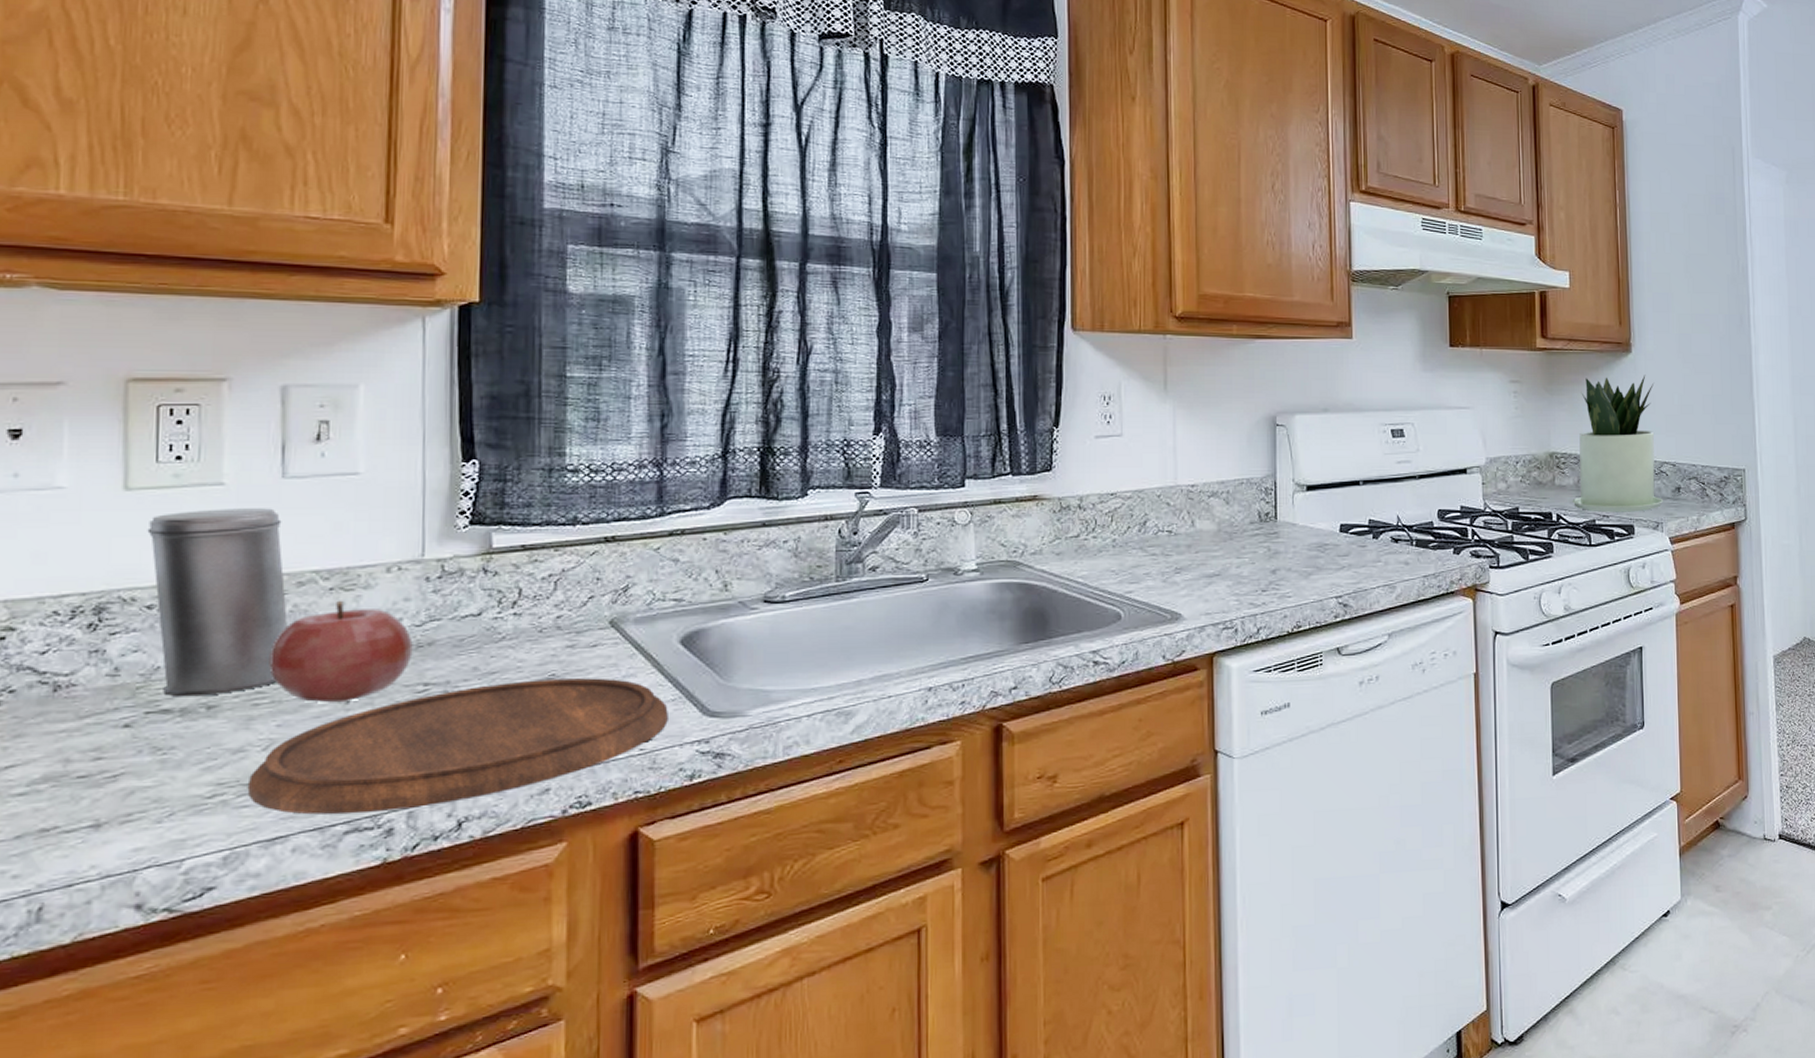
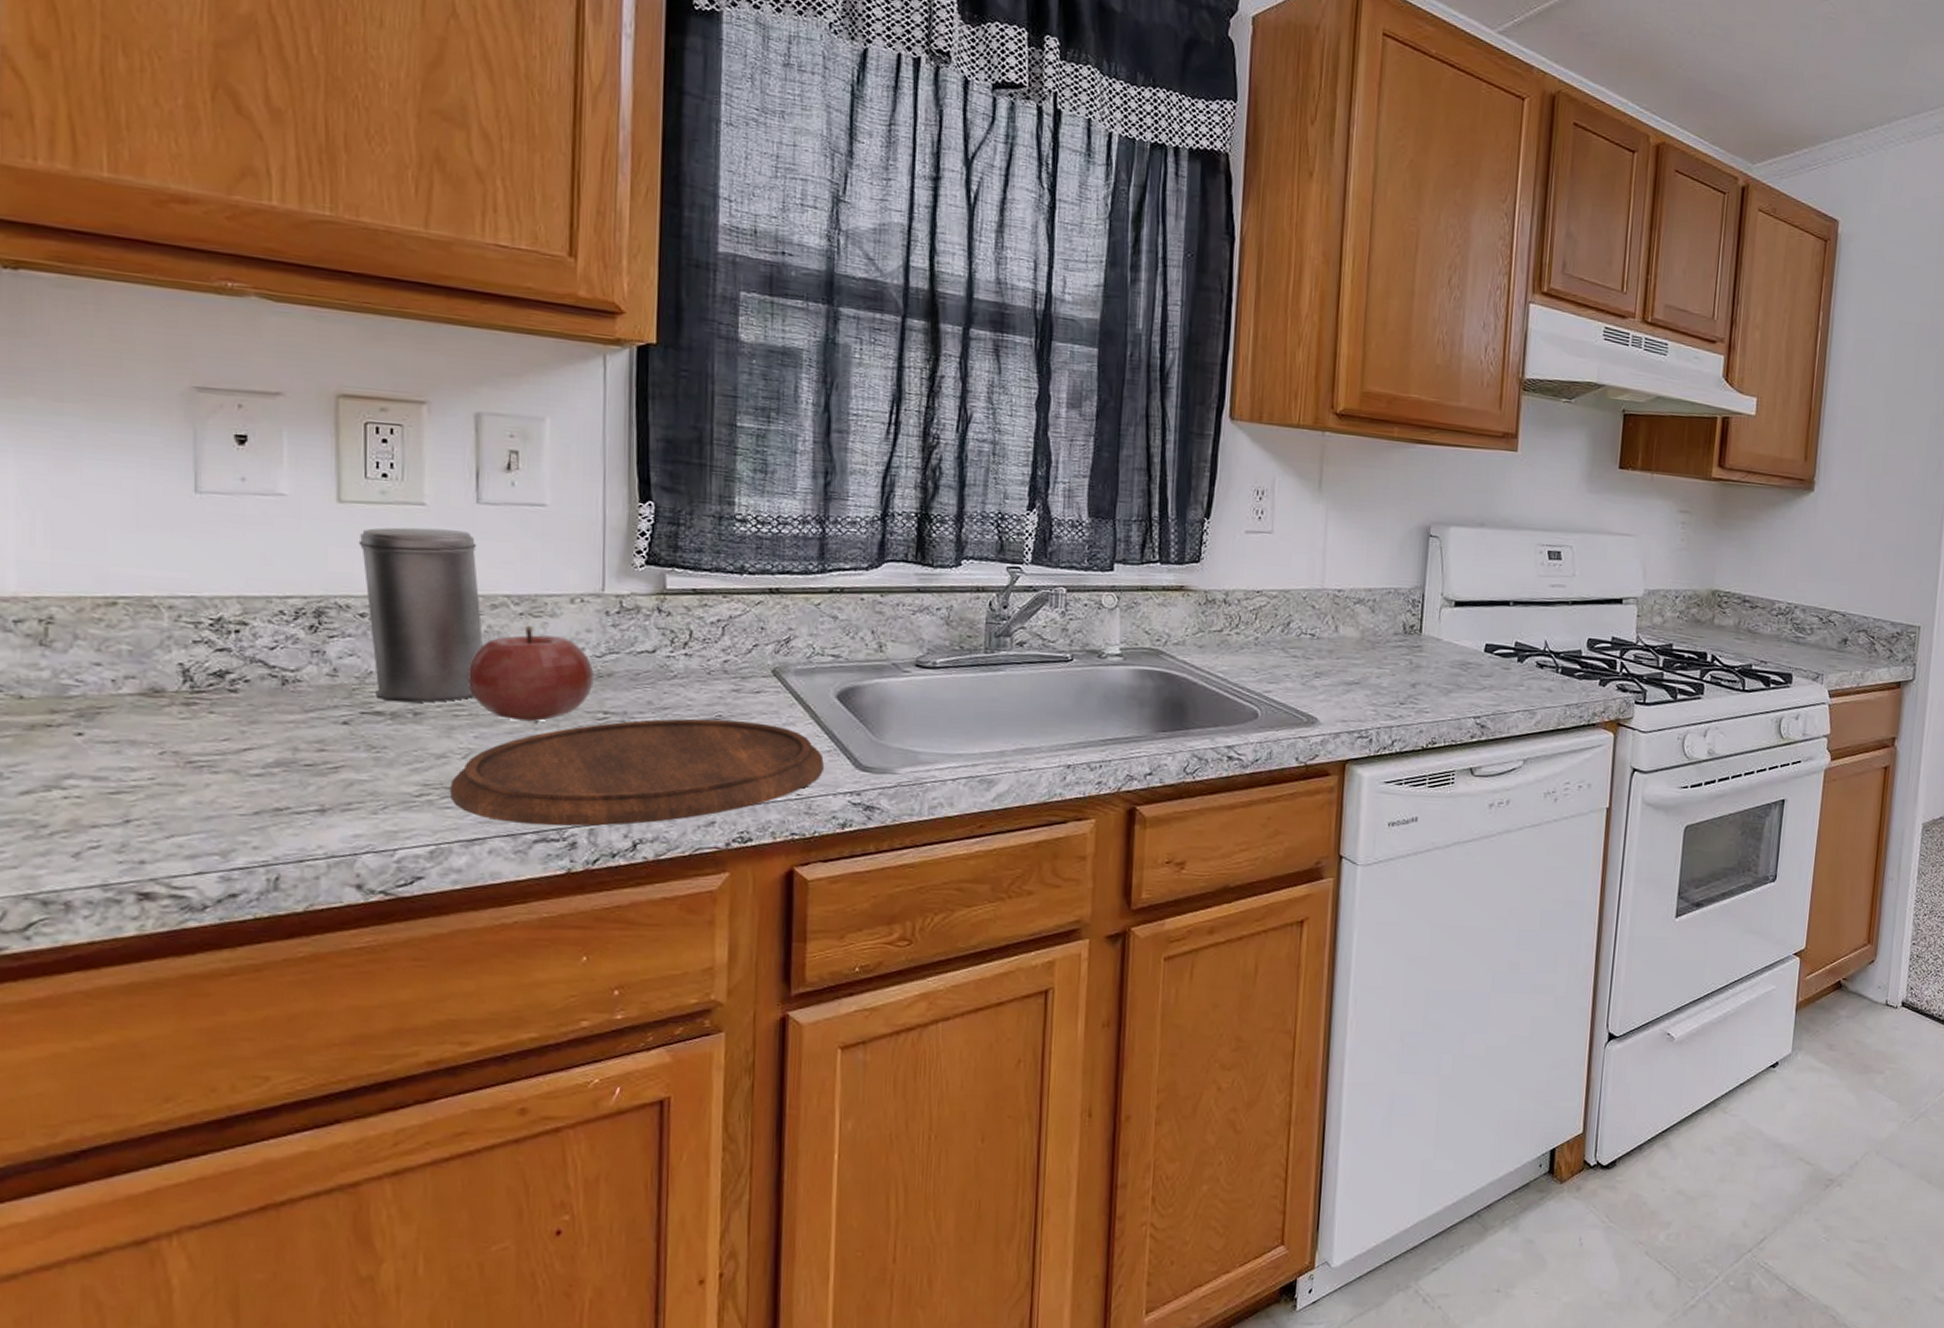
planter: present [1572,375,1664,513] -> none [1730,514,1835,661]

